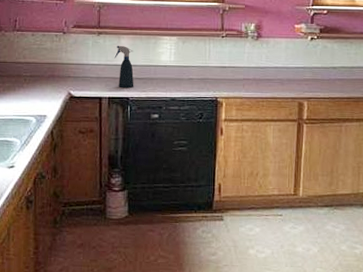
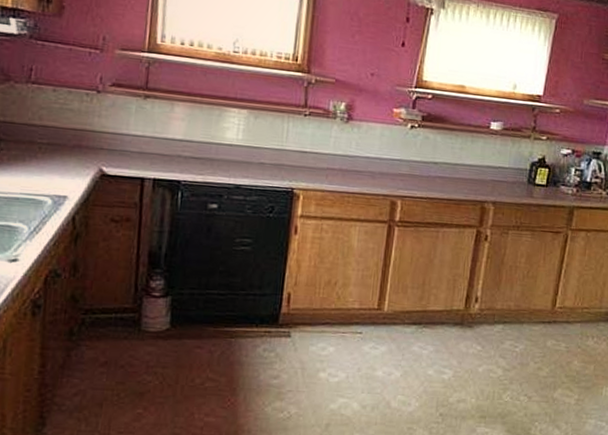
spray bottle: present [114,46,134,88] -> none [164,114,190,169]

